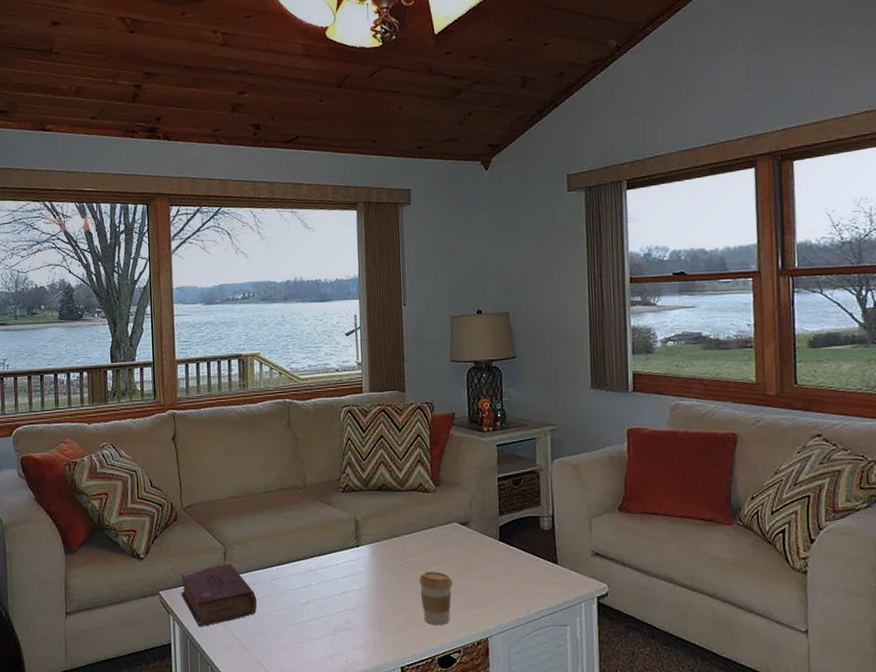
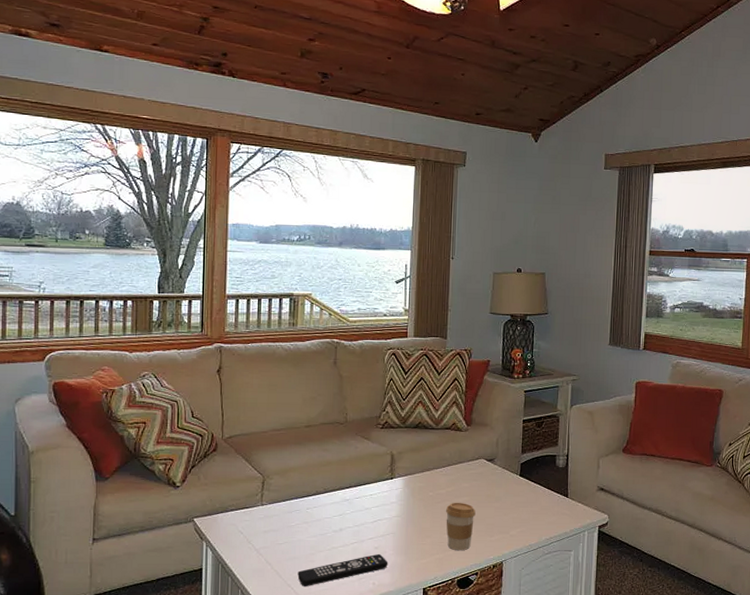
book: present [180,563,257,626] -> none [216,492,292,552]
remote control: none [266,628,361,665] -> present [297,553,388,587]

